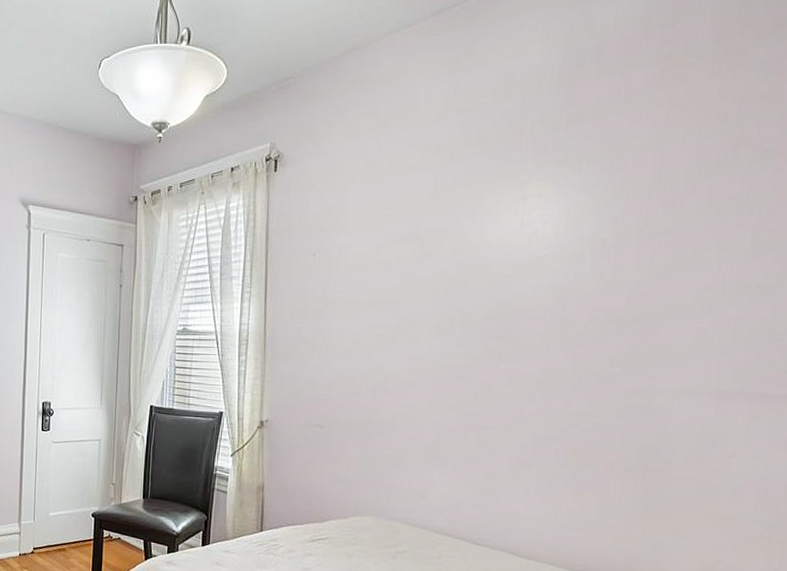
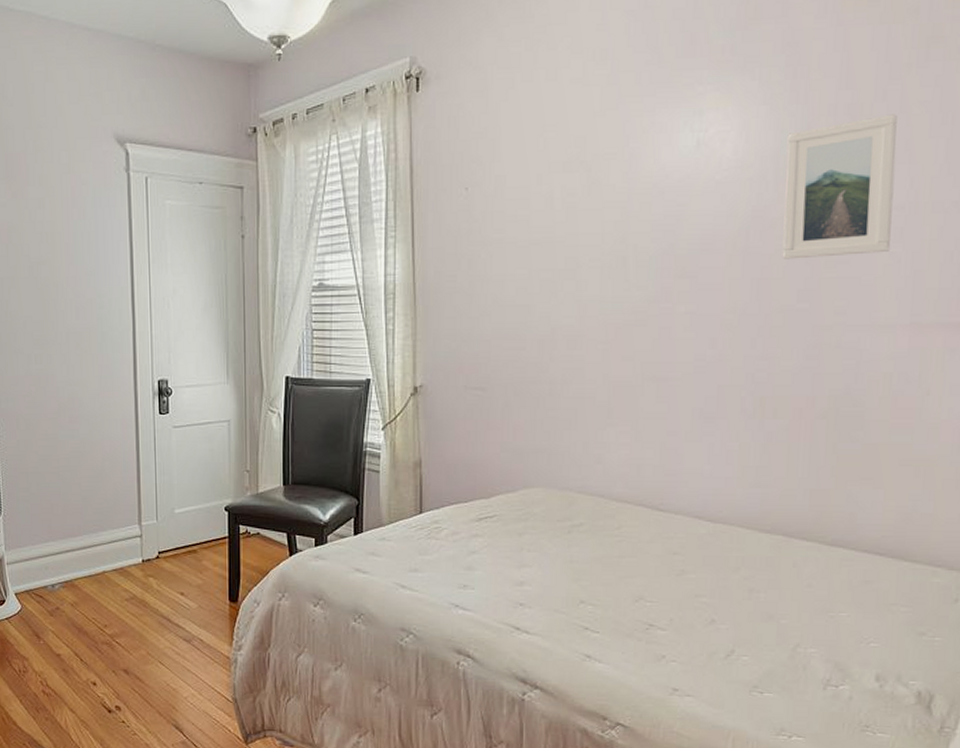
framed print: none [596,206,707,329] -> present [782,114,897,259]

